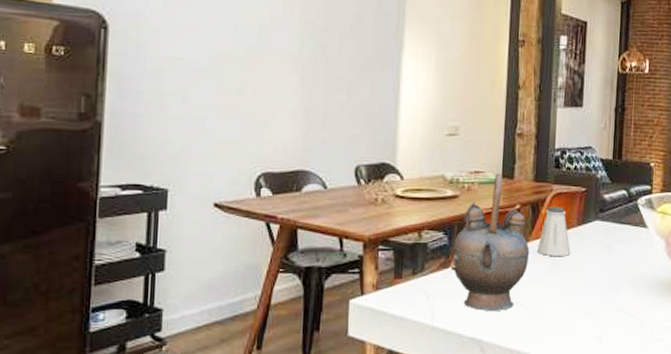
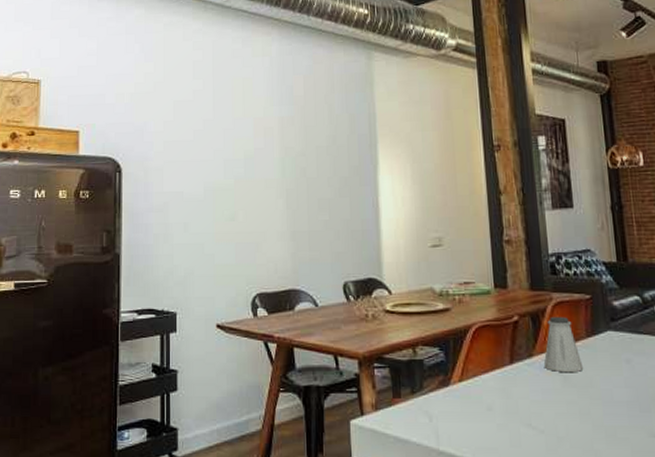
teapot: present [451,173,530,311] -> none [450,283,536,434]

